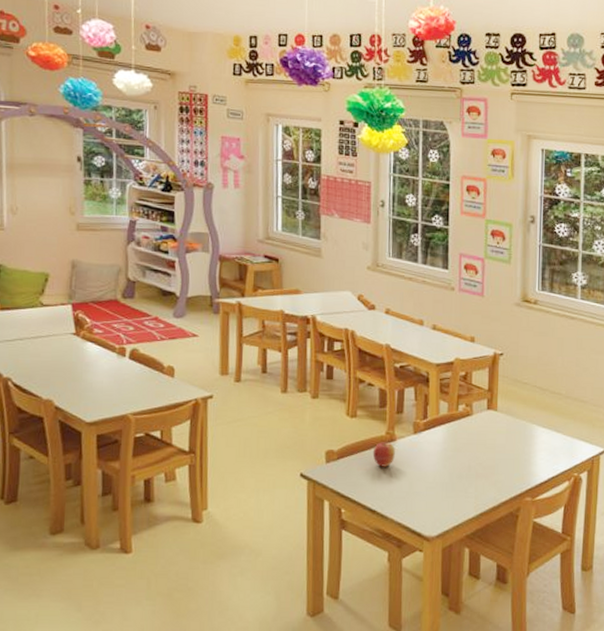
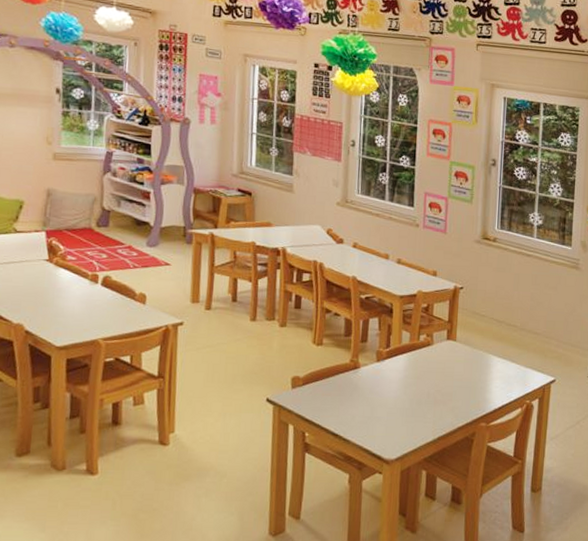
apple: present [372,442,395,467] -> none [337,369,359,393]

